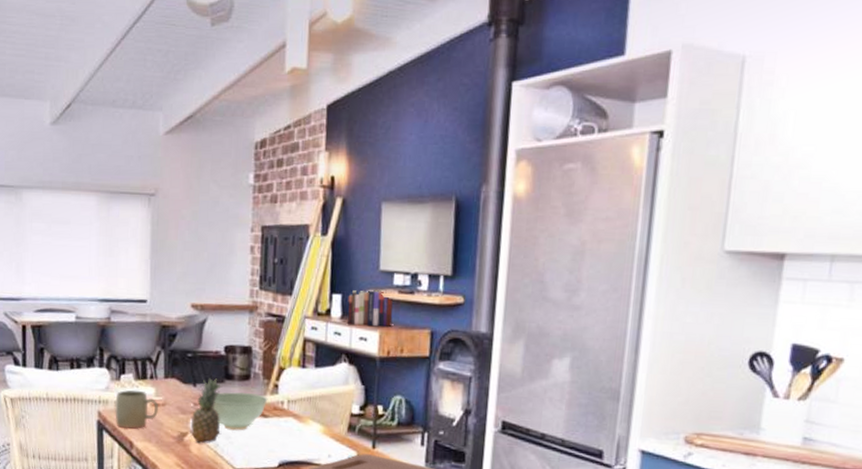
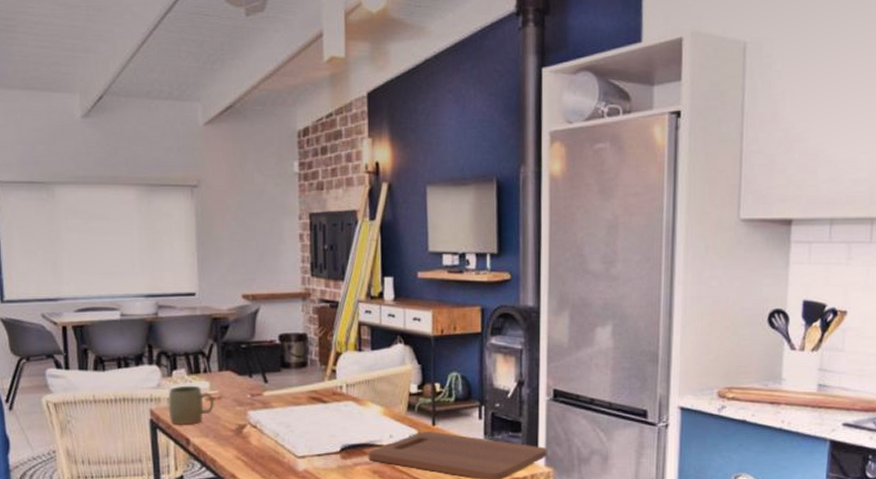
fruit: present [191,378,223,444] -> none [249,368,280,435]
bowl: present [213,392,268,431] -> none [271,380,326,419]
books: present [347,290,393,327] -> none [400,271,444,307]

